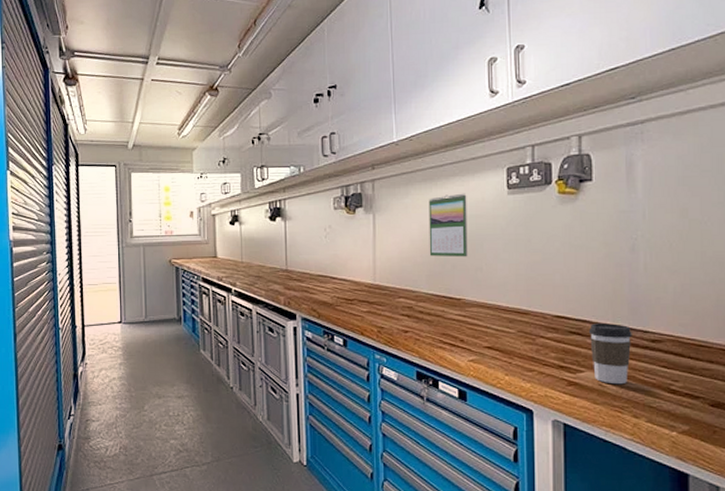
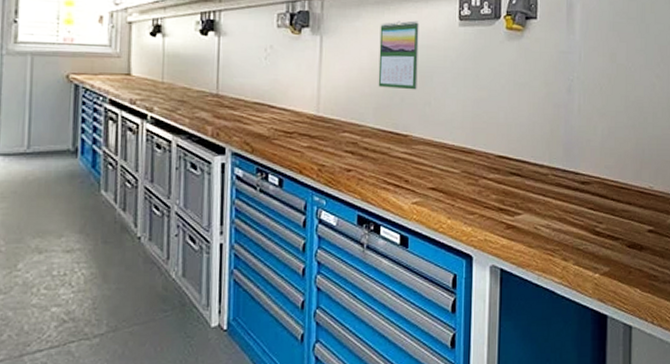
coffee cup: present [588,323,632,385] -> none [527,164,565,227]

